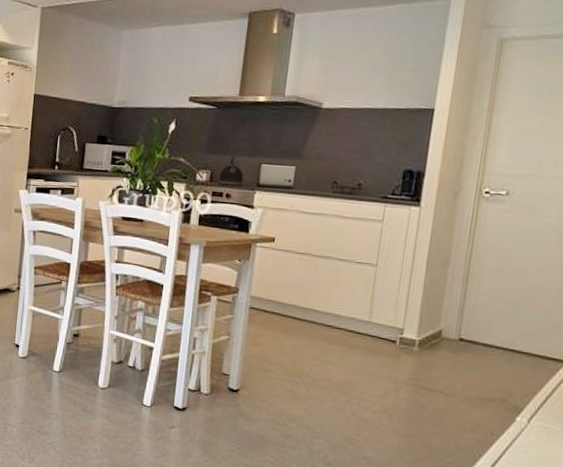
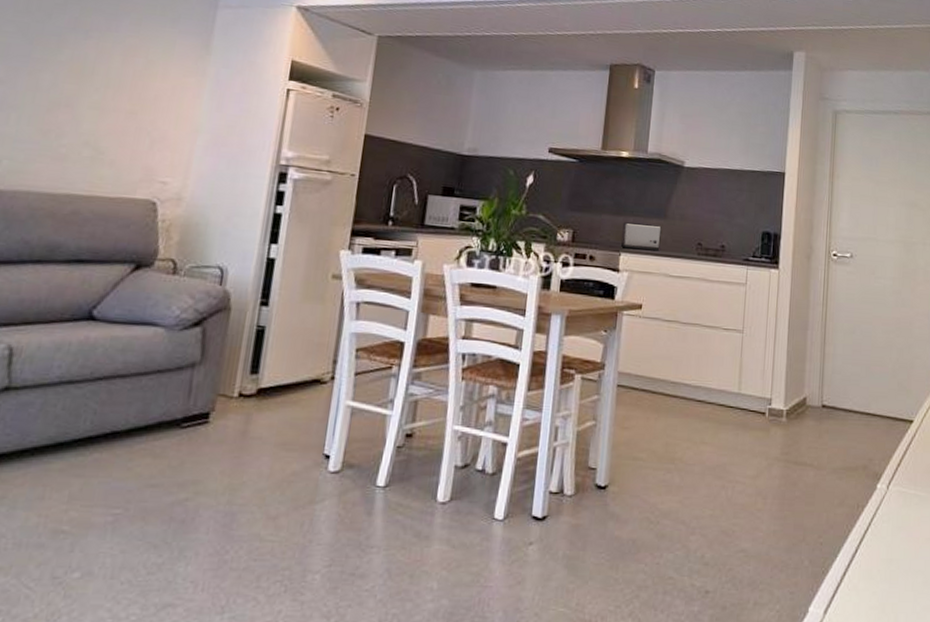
kettle: present [218,156,244,187] -> none [580,214,608,248]

